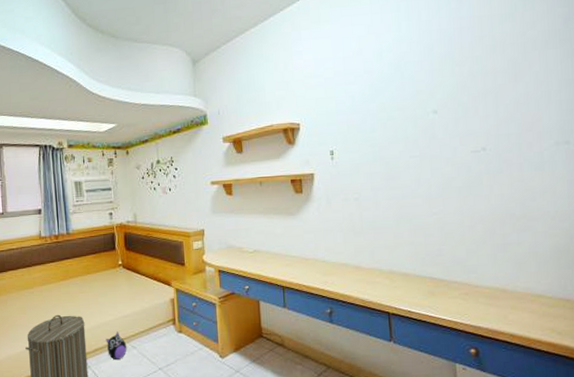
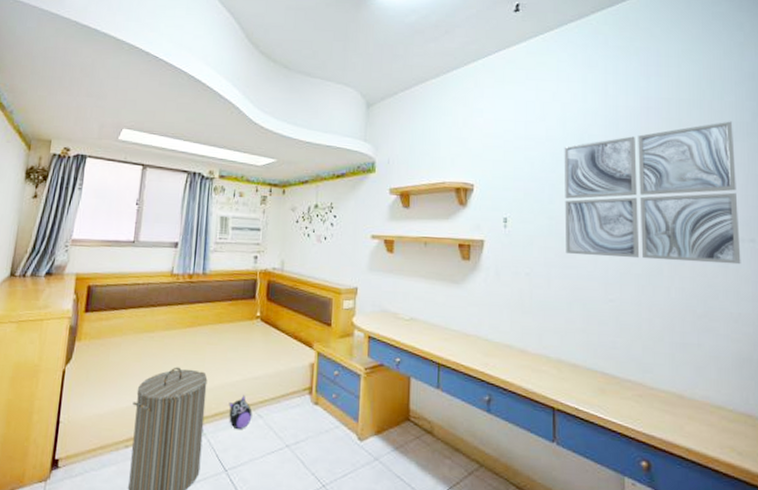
wall art: none [382,30,557,177] -> present [564,121,741,265]

